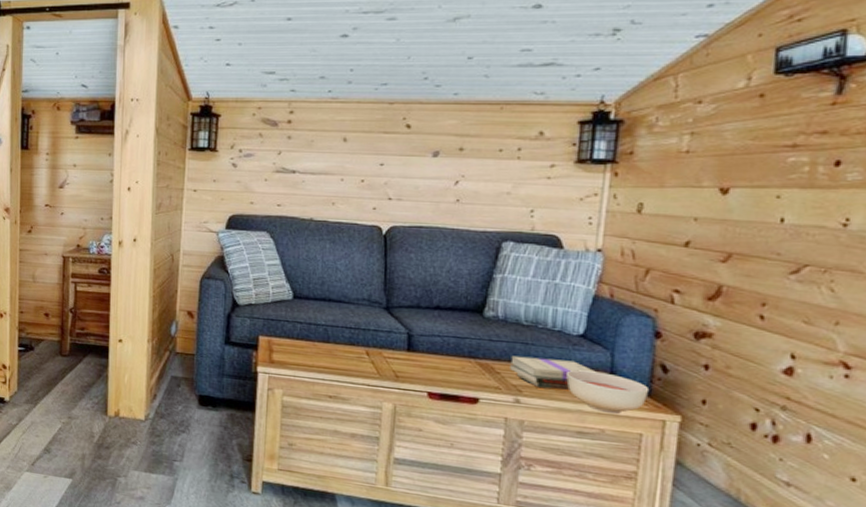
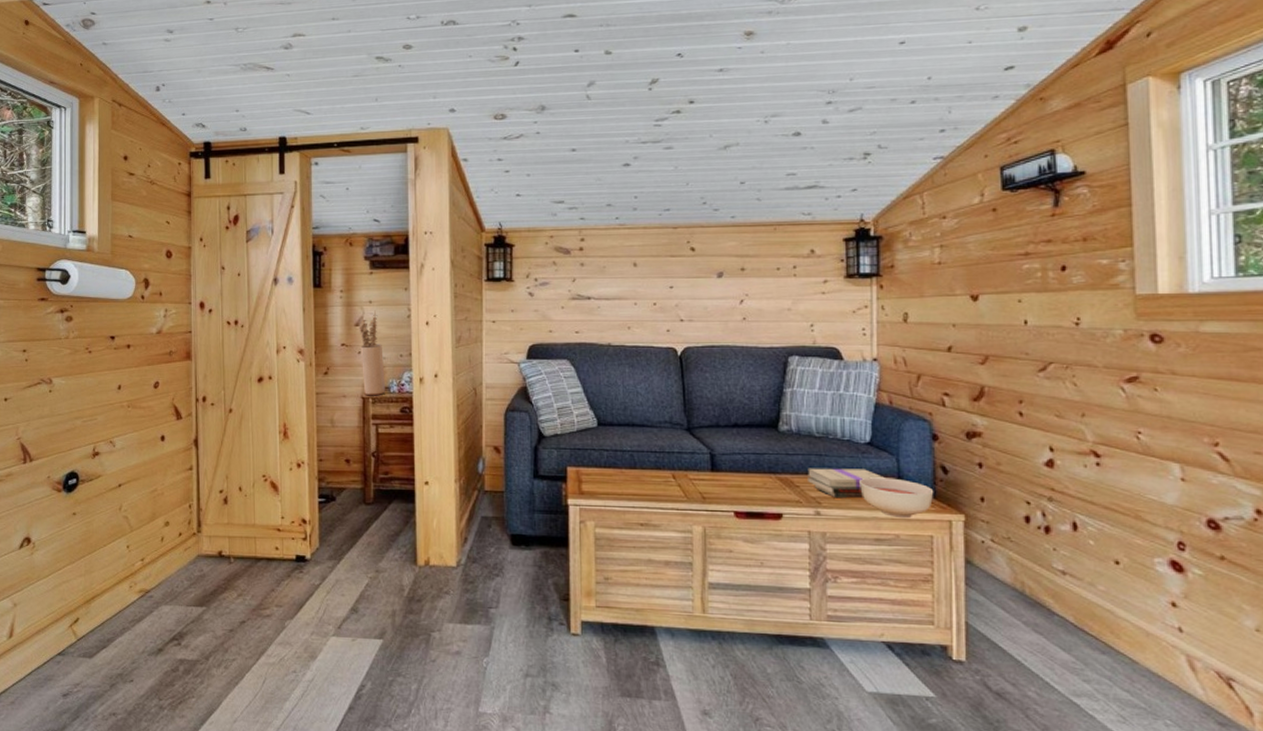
vase: none [62,174,86,256] -> present [359,310,385,396]

